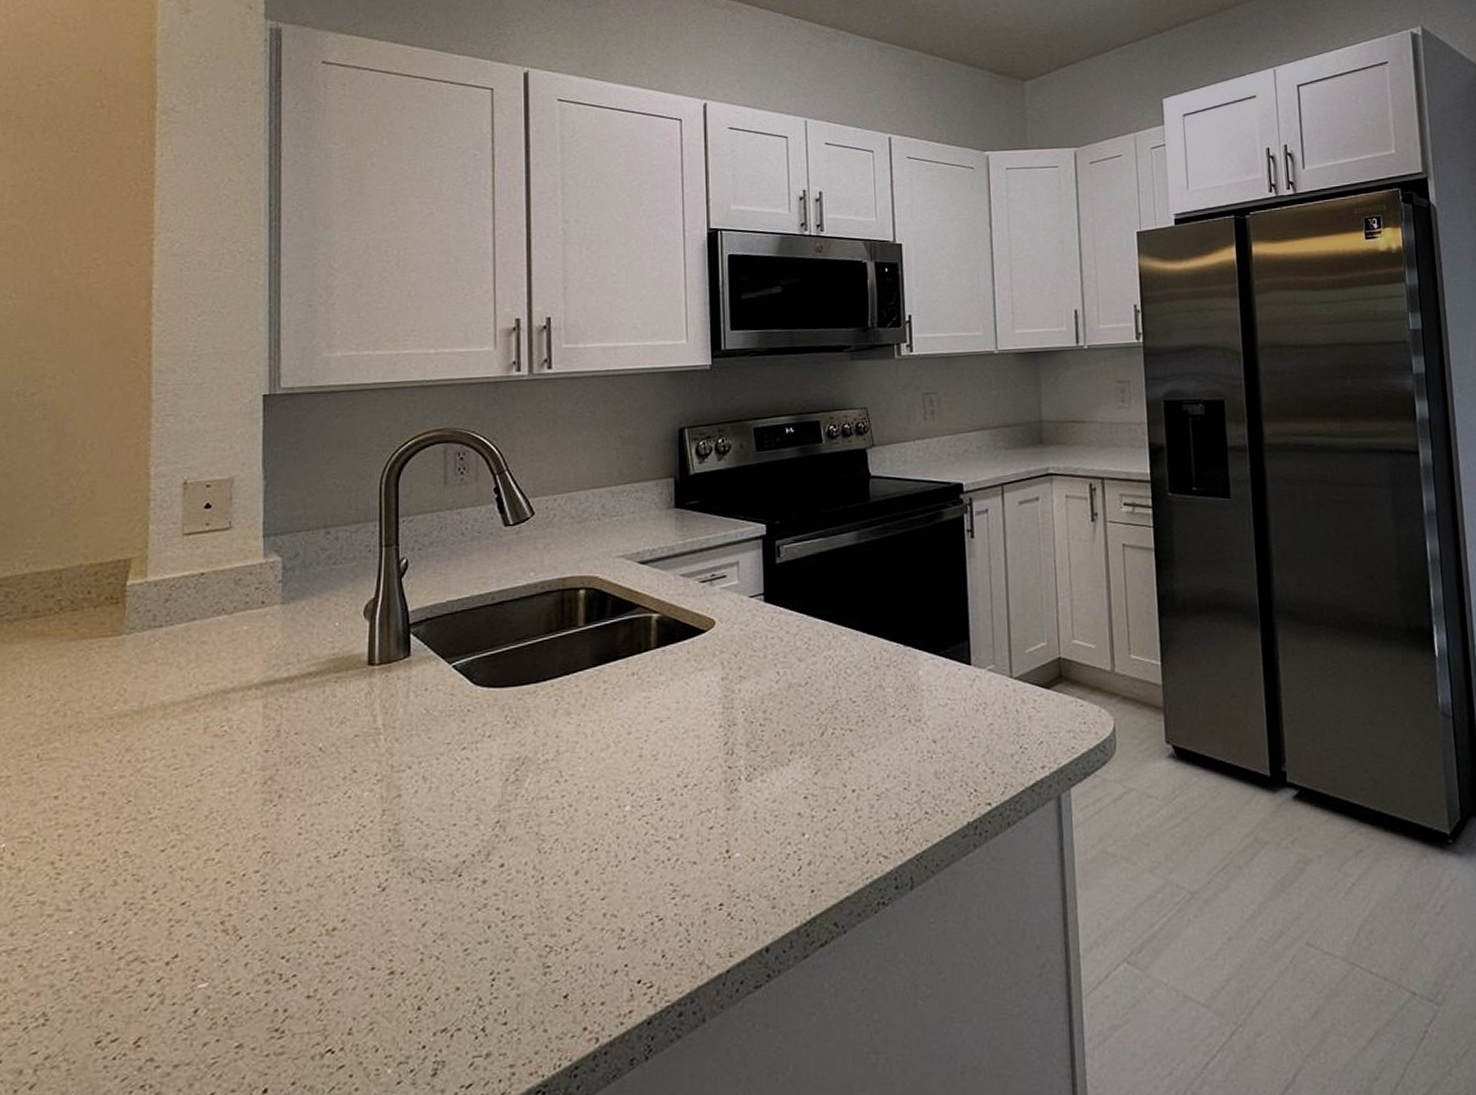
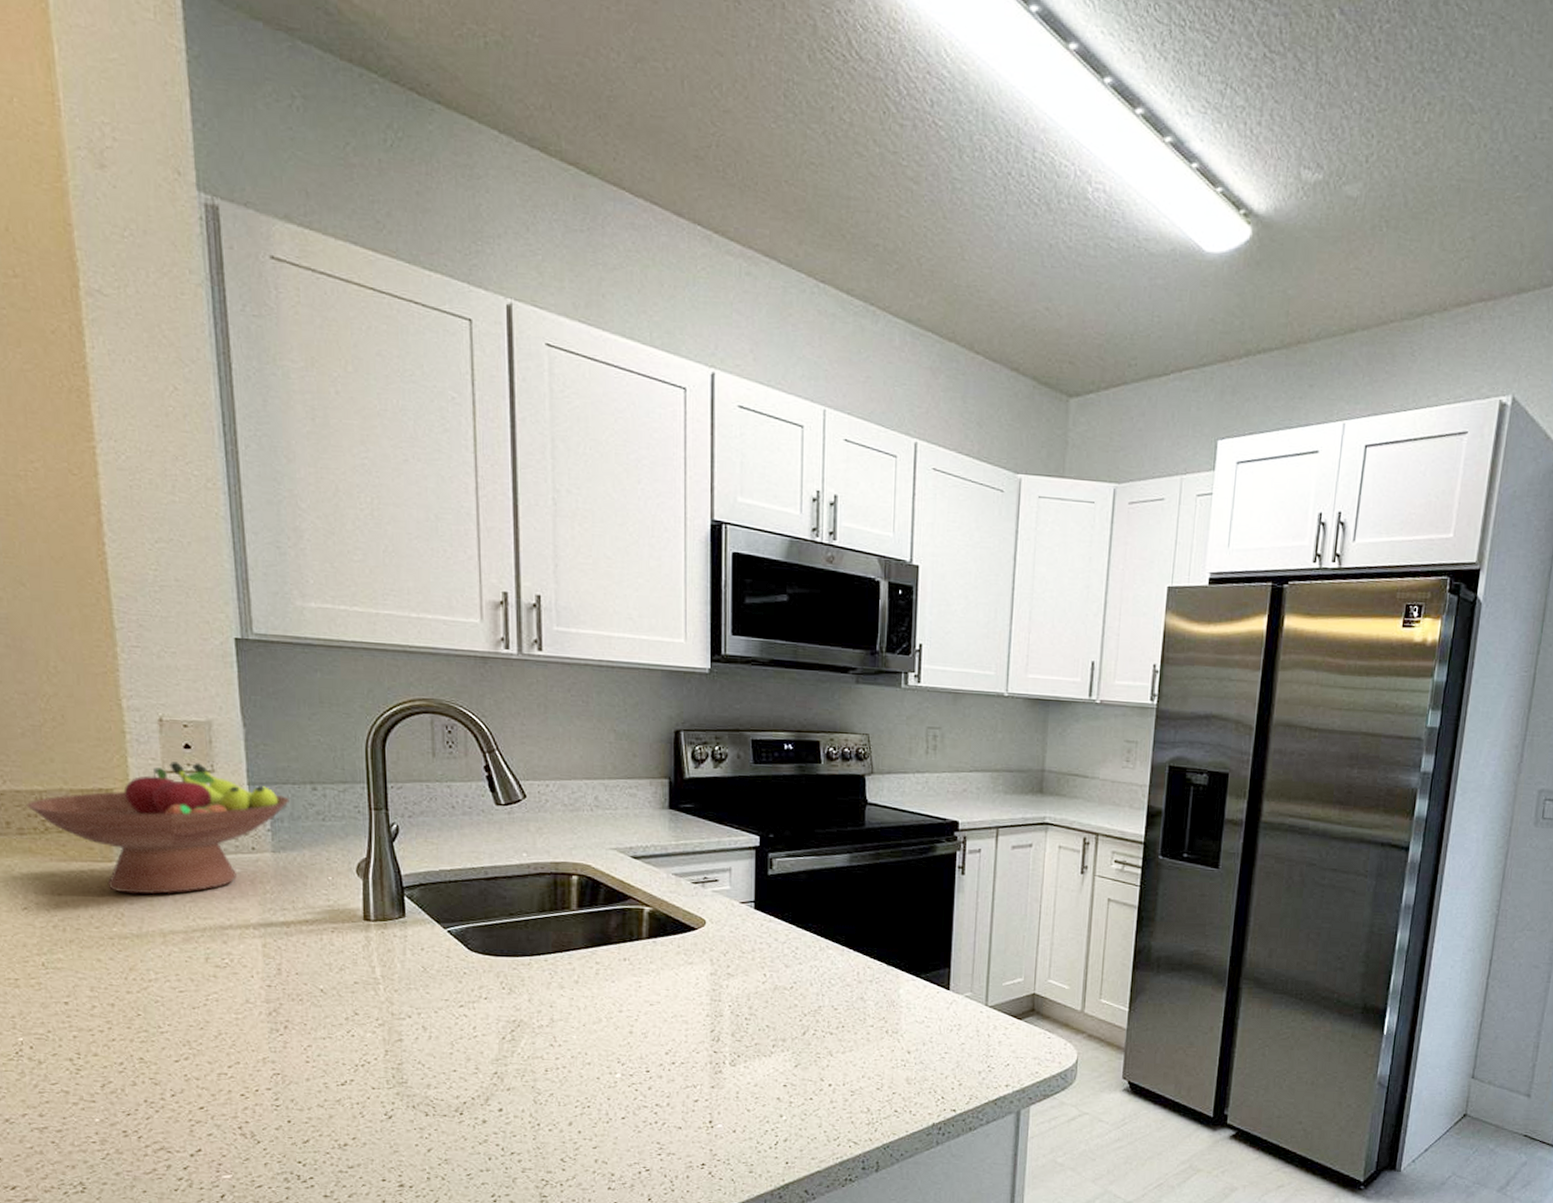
fruit bowl: none [45,521,302,667] -> present [26,762,289,894]

